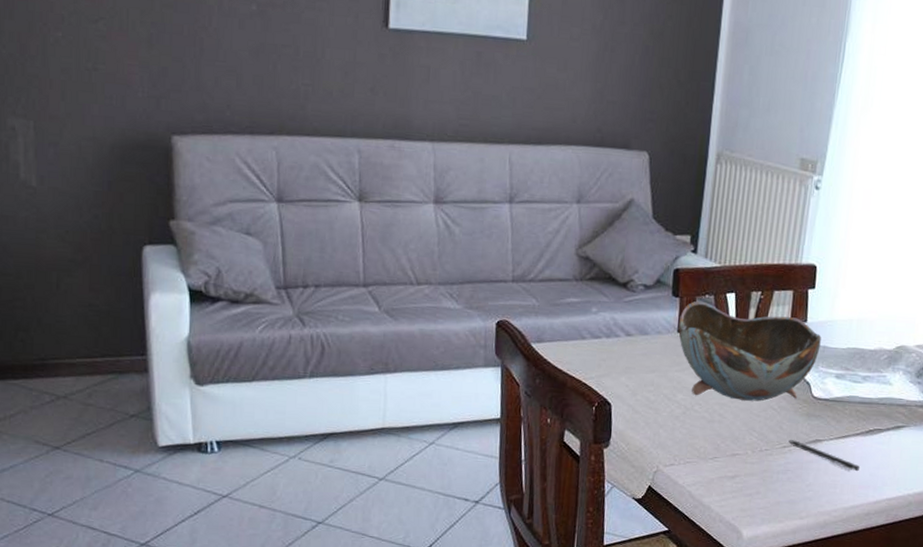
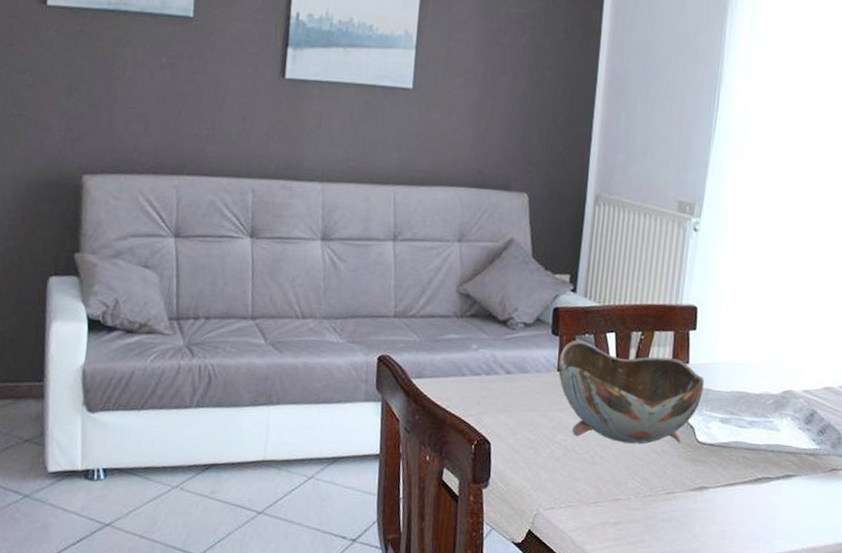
pen: present [789,440,860,472] -> none [673,486,749,523]

